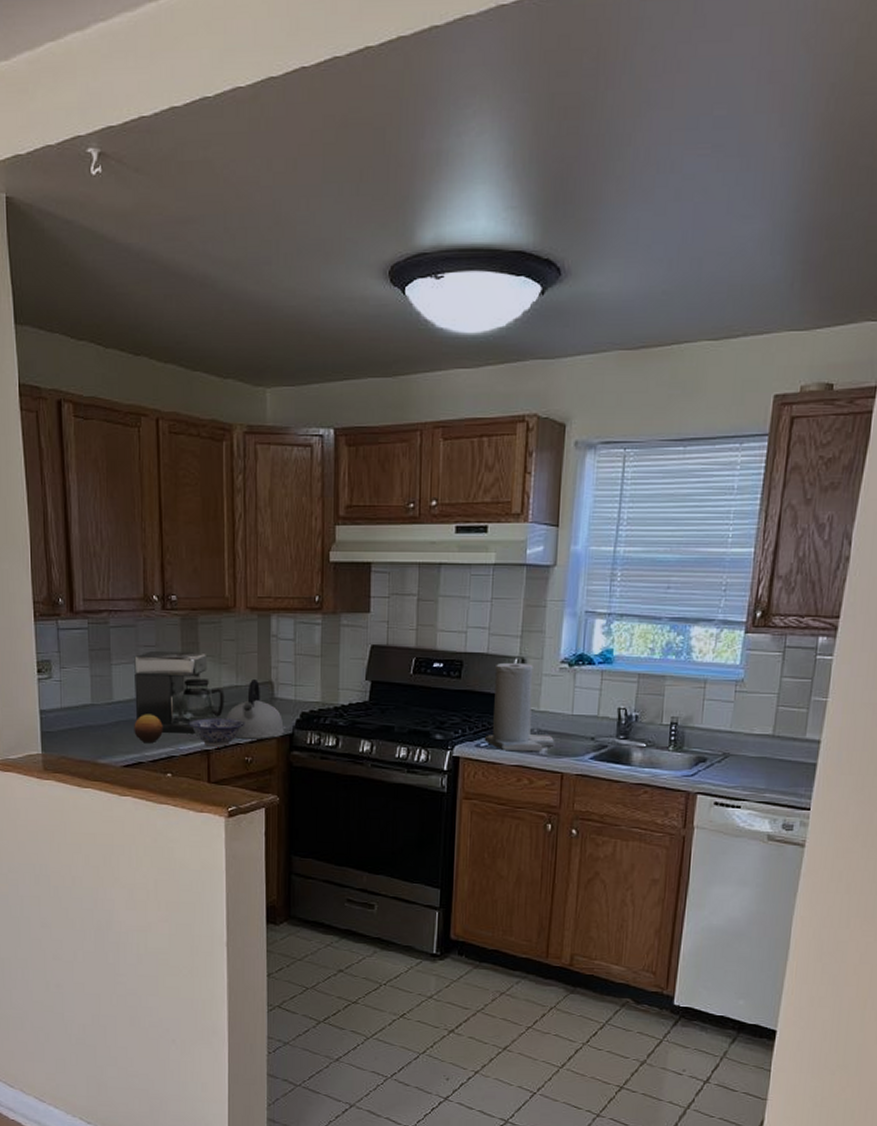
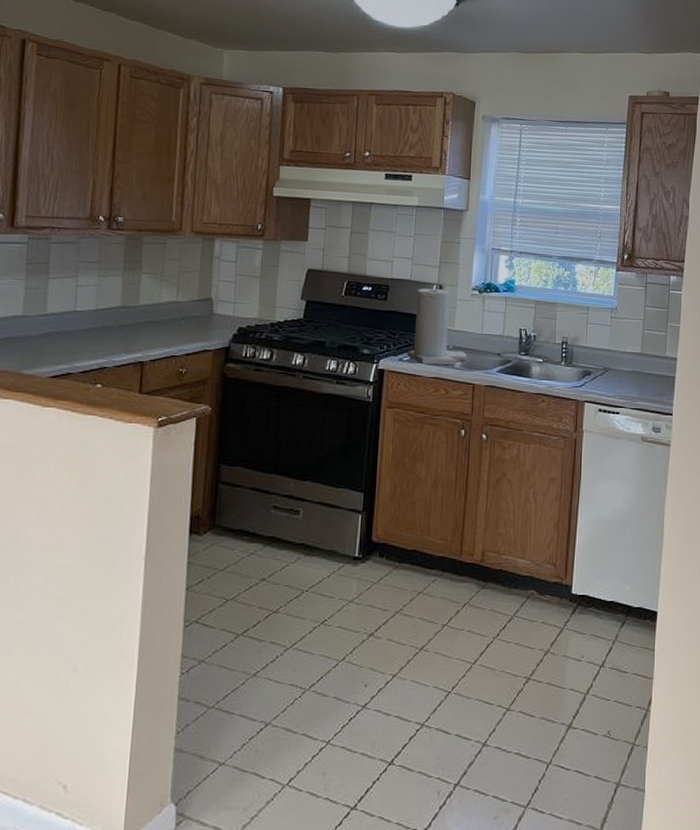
coffee maker: present [134,651,224,733] -> none [69,267,164,346]
fruit: present [134,714,163,744] -> none [65,326,97,355]
bowl: present [188,718,246,747] -> none [123,331,183,359]
kettle: present [226,678,285,739] -> none [163,295,222,352]

